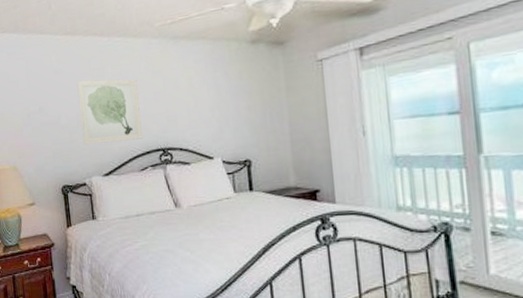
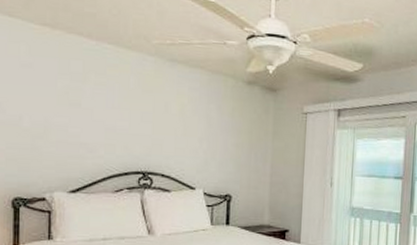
wall art: present [77,79,143,145] -> none [49,82,124,158]

